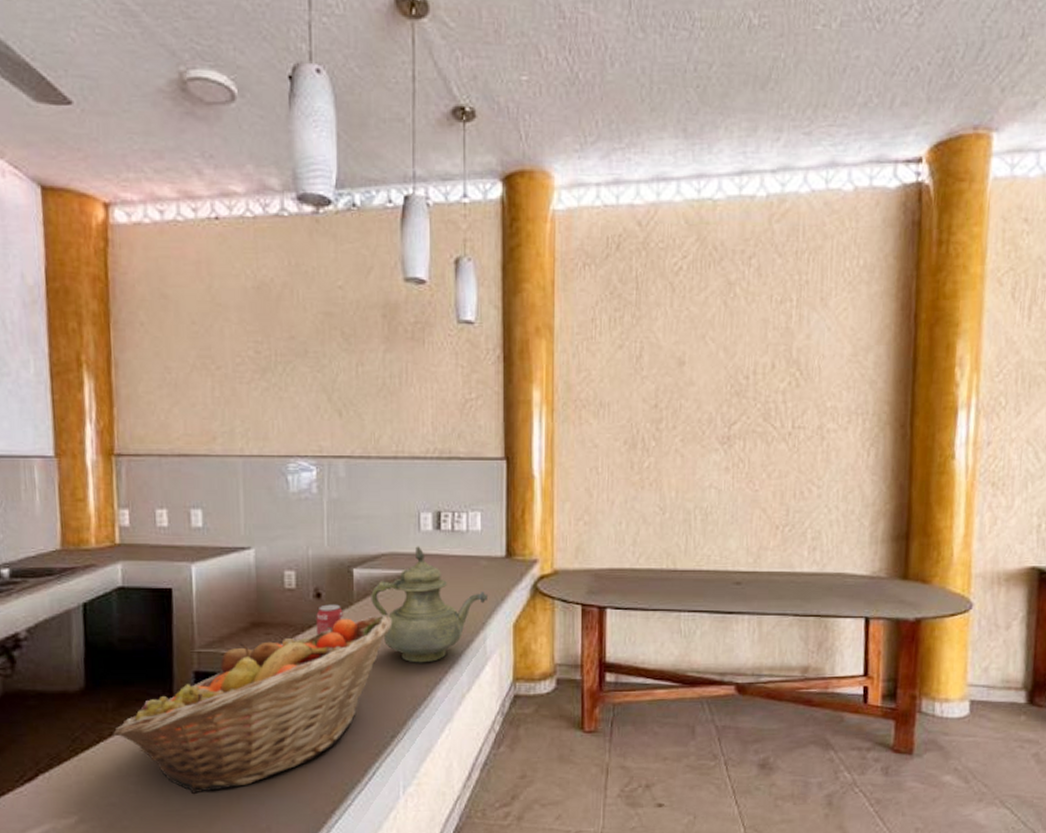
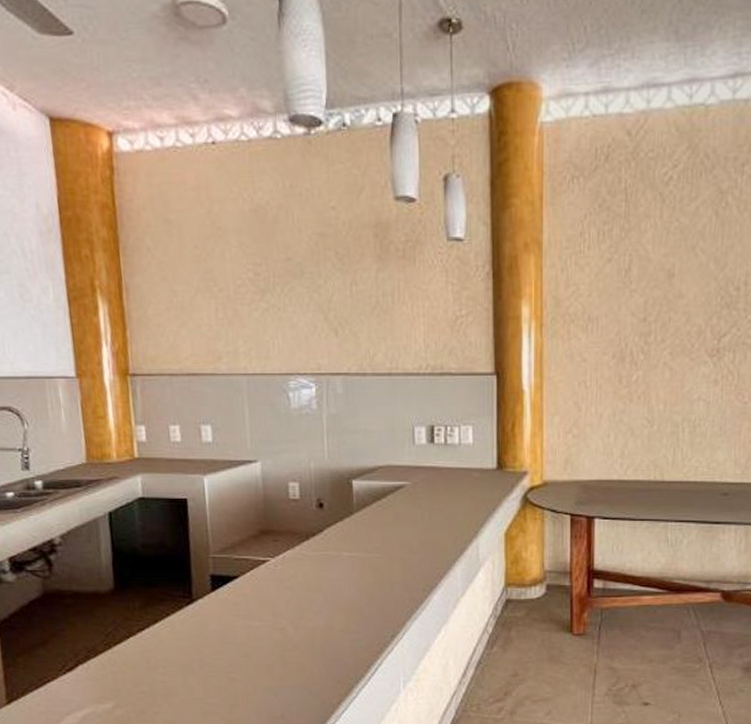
fruit basket: present [113,615,393,794] -> none [141,524,390,684]
beverage can: present [316,604,343,634] -> none [319,514,344,542]
teapot: present [371,546,488,663] -> none [369,459,480,569]

